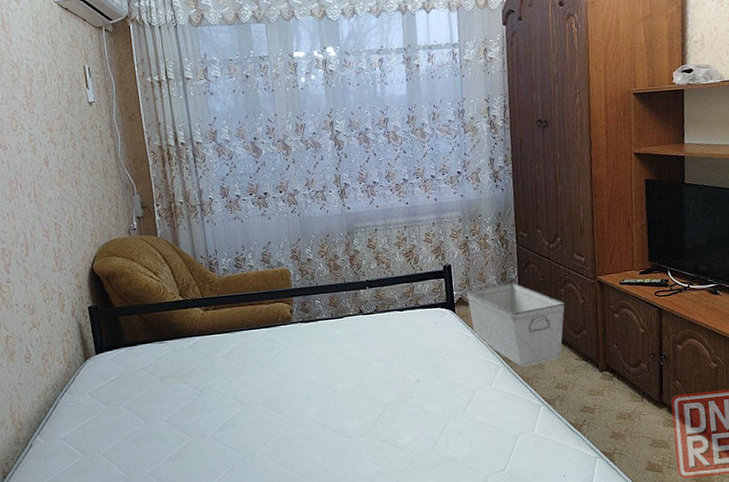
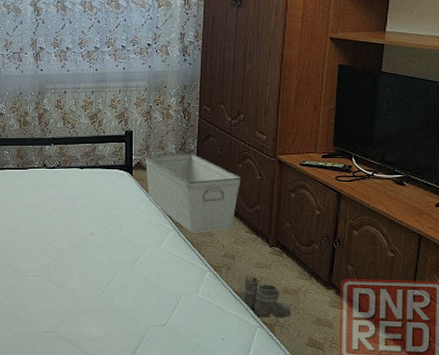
boots: none [576,404,628,451] -> present [239,274,291,324]

